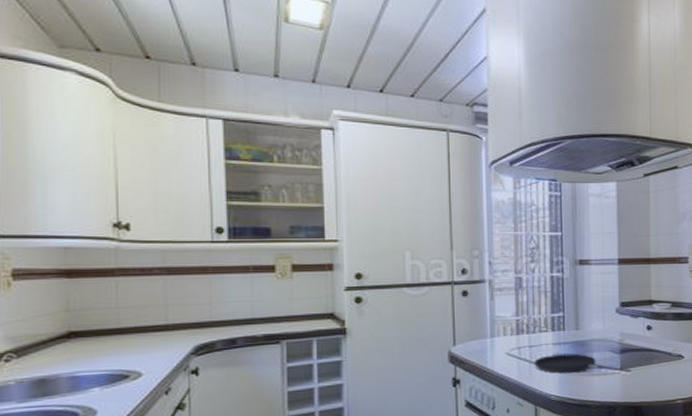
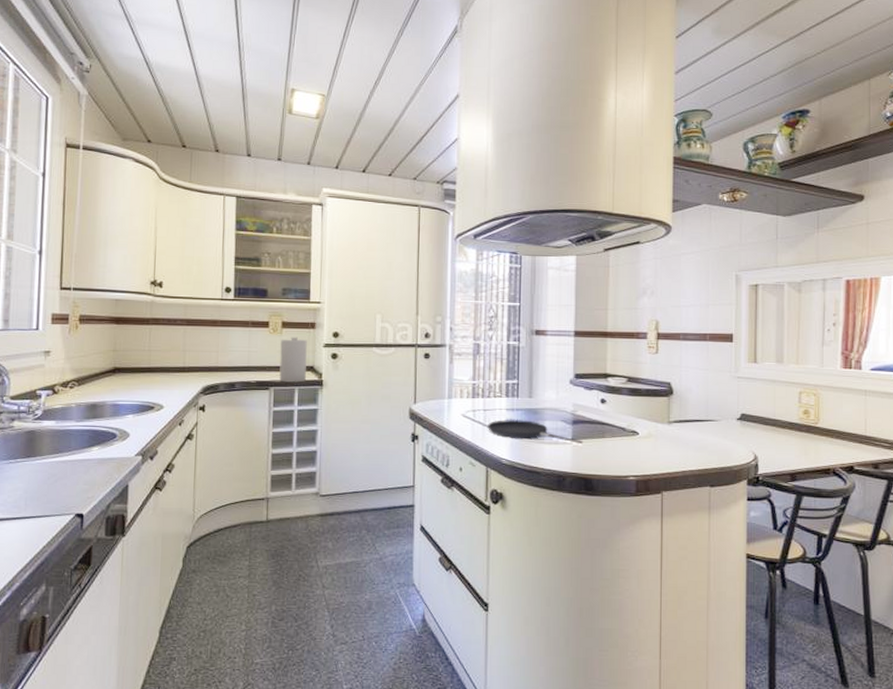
paper towel holder: none [291,281,325,334] -> present [279,337,307,383]

